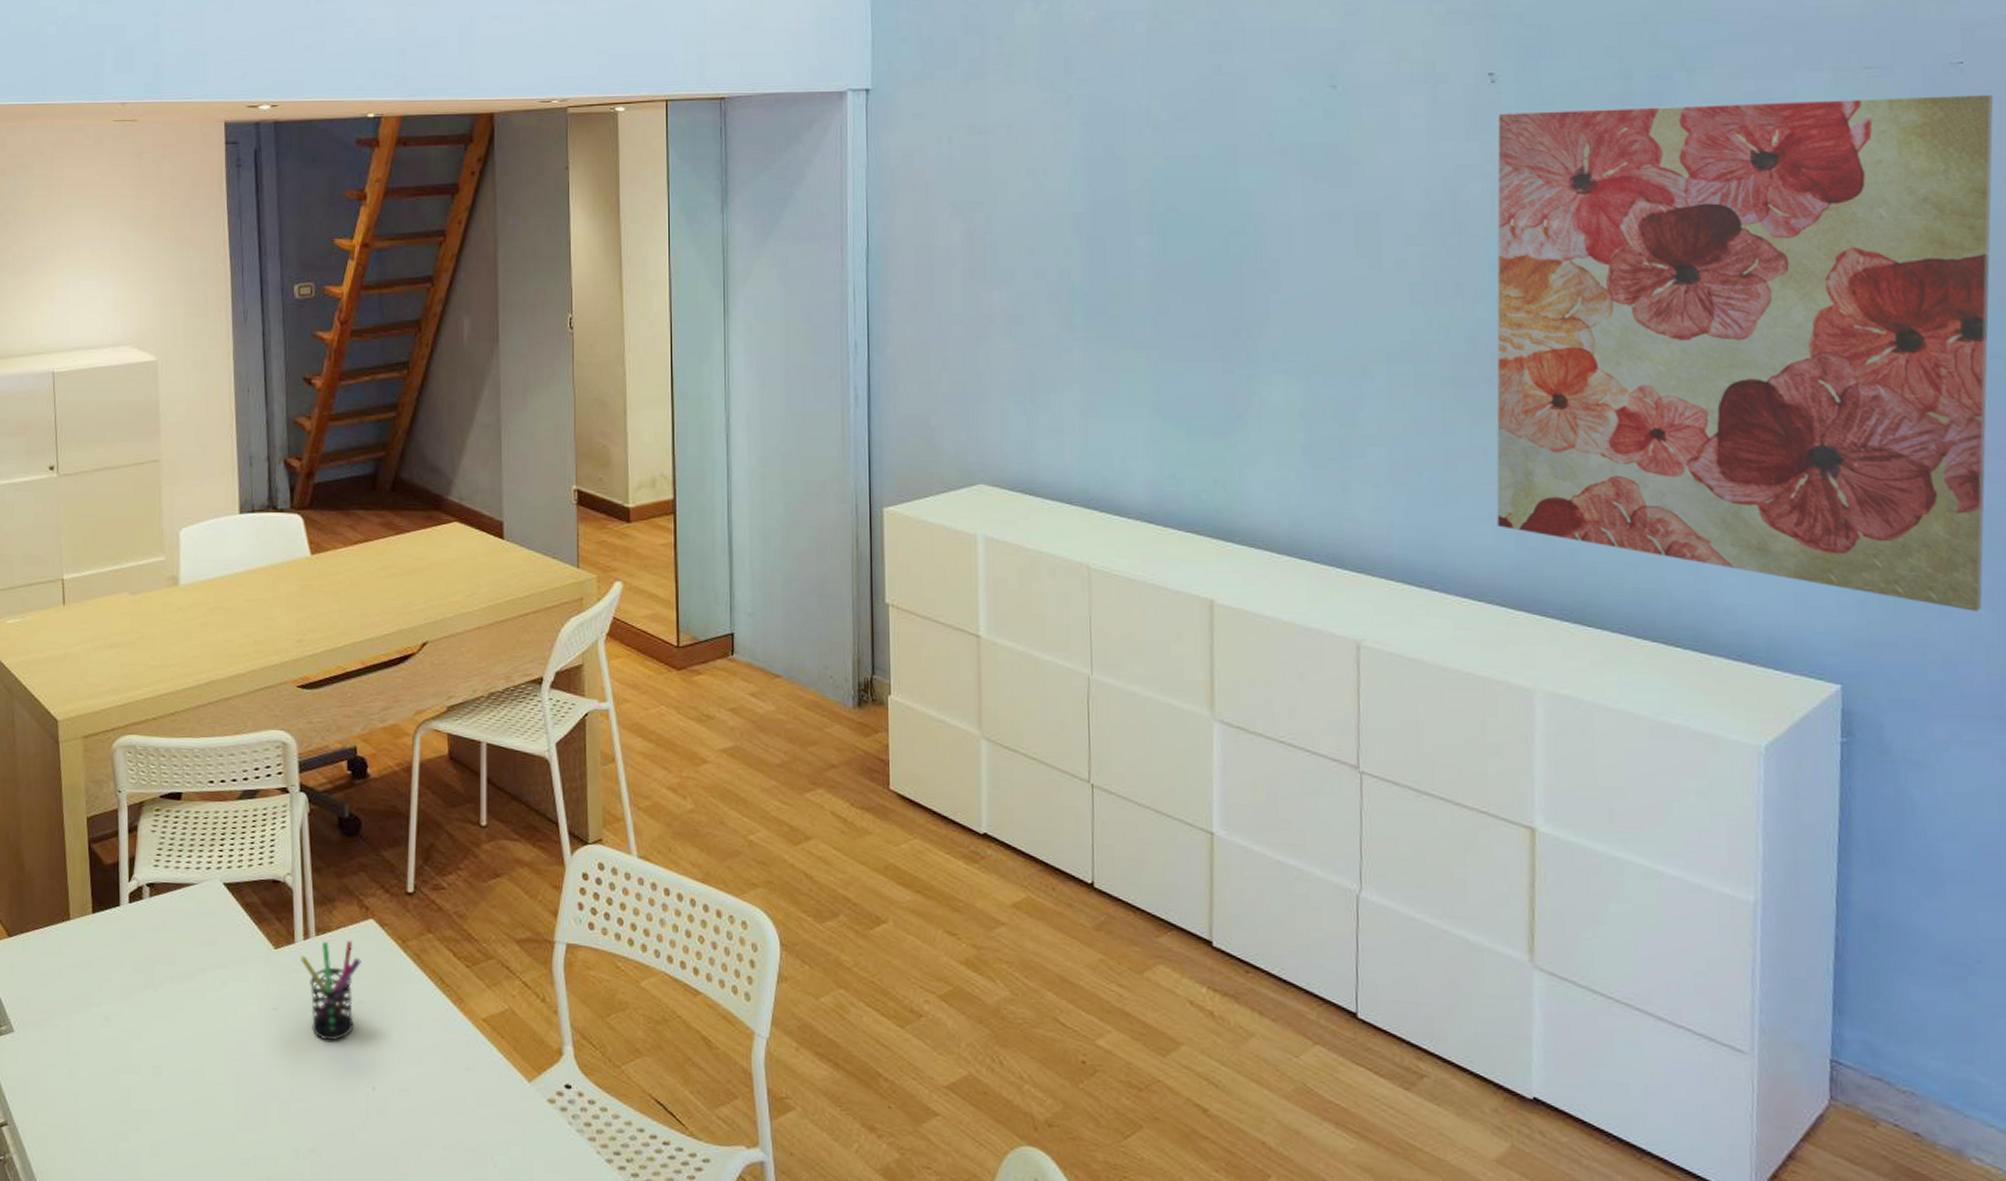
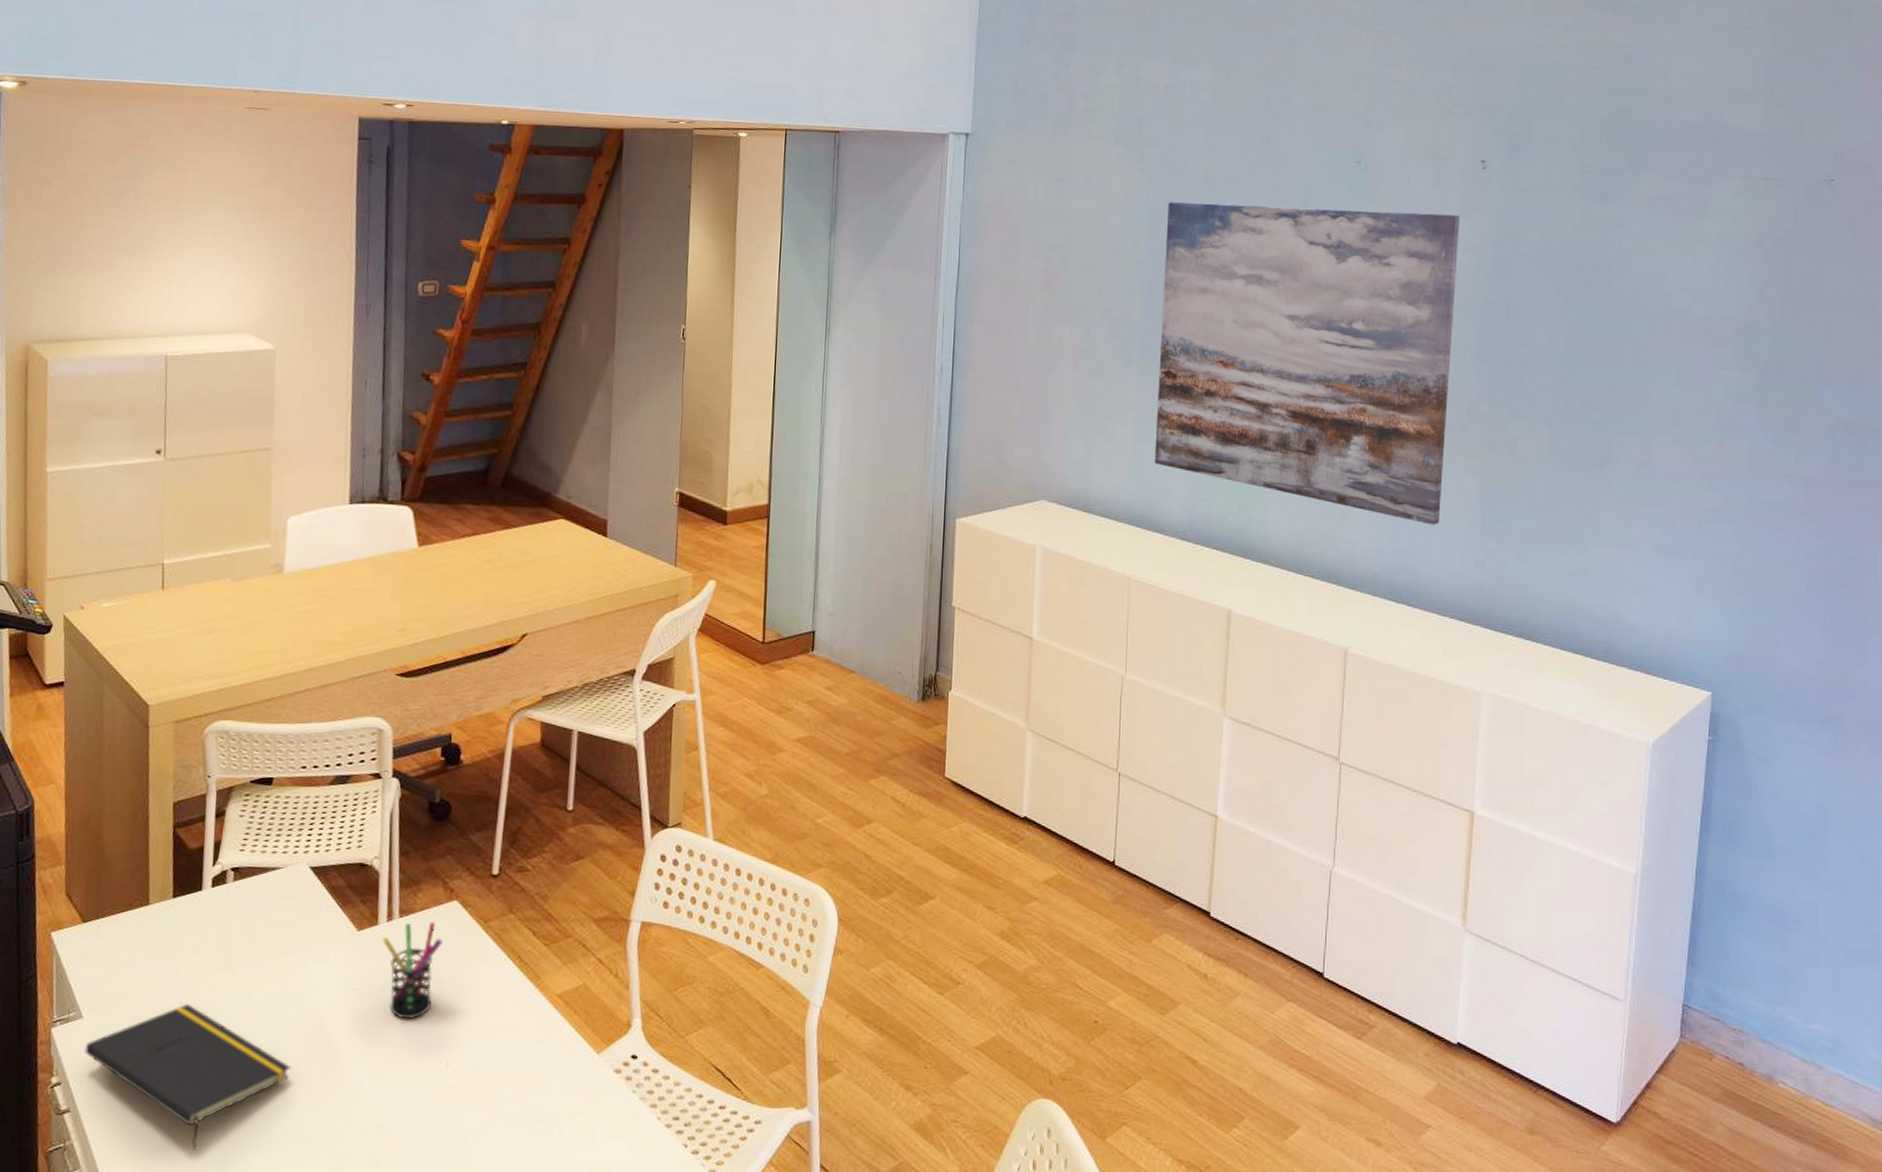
notepad: none [18,1019,217,1168] -> present [84,1003,291,1151]
wall art: none [1105,138,1467,497] -> present [1154,202,1460,525]
wall art: present [1496,95,1994,612] -> none [1462,196,1853,633]

